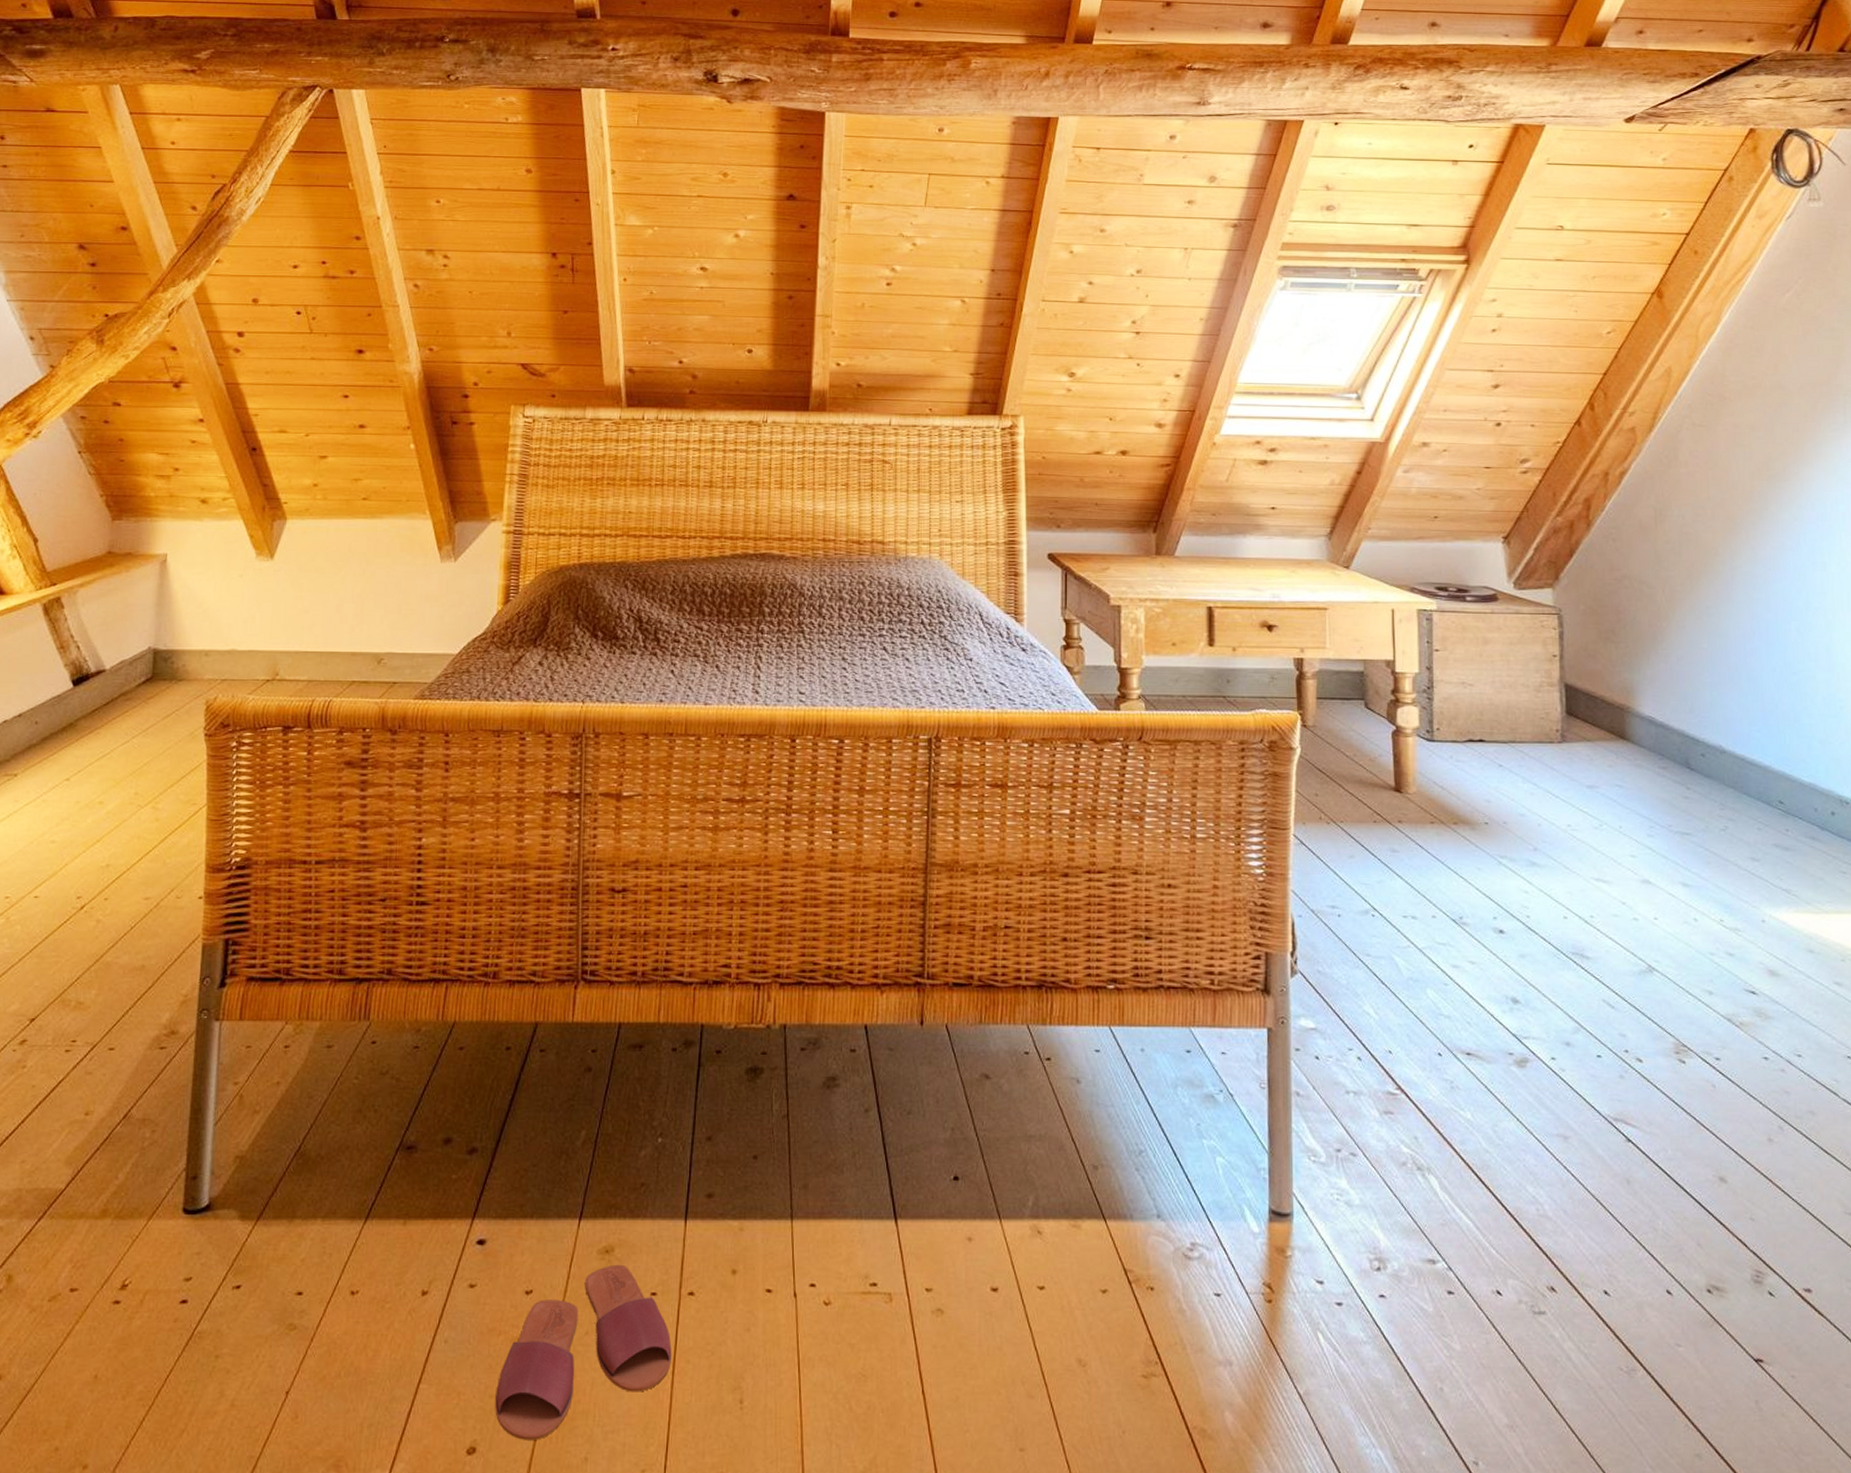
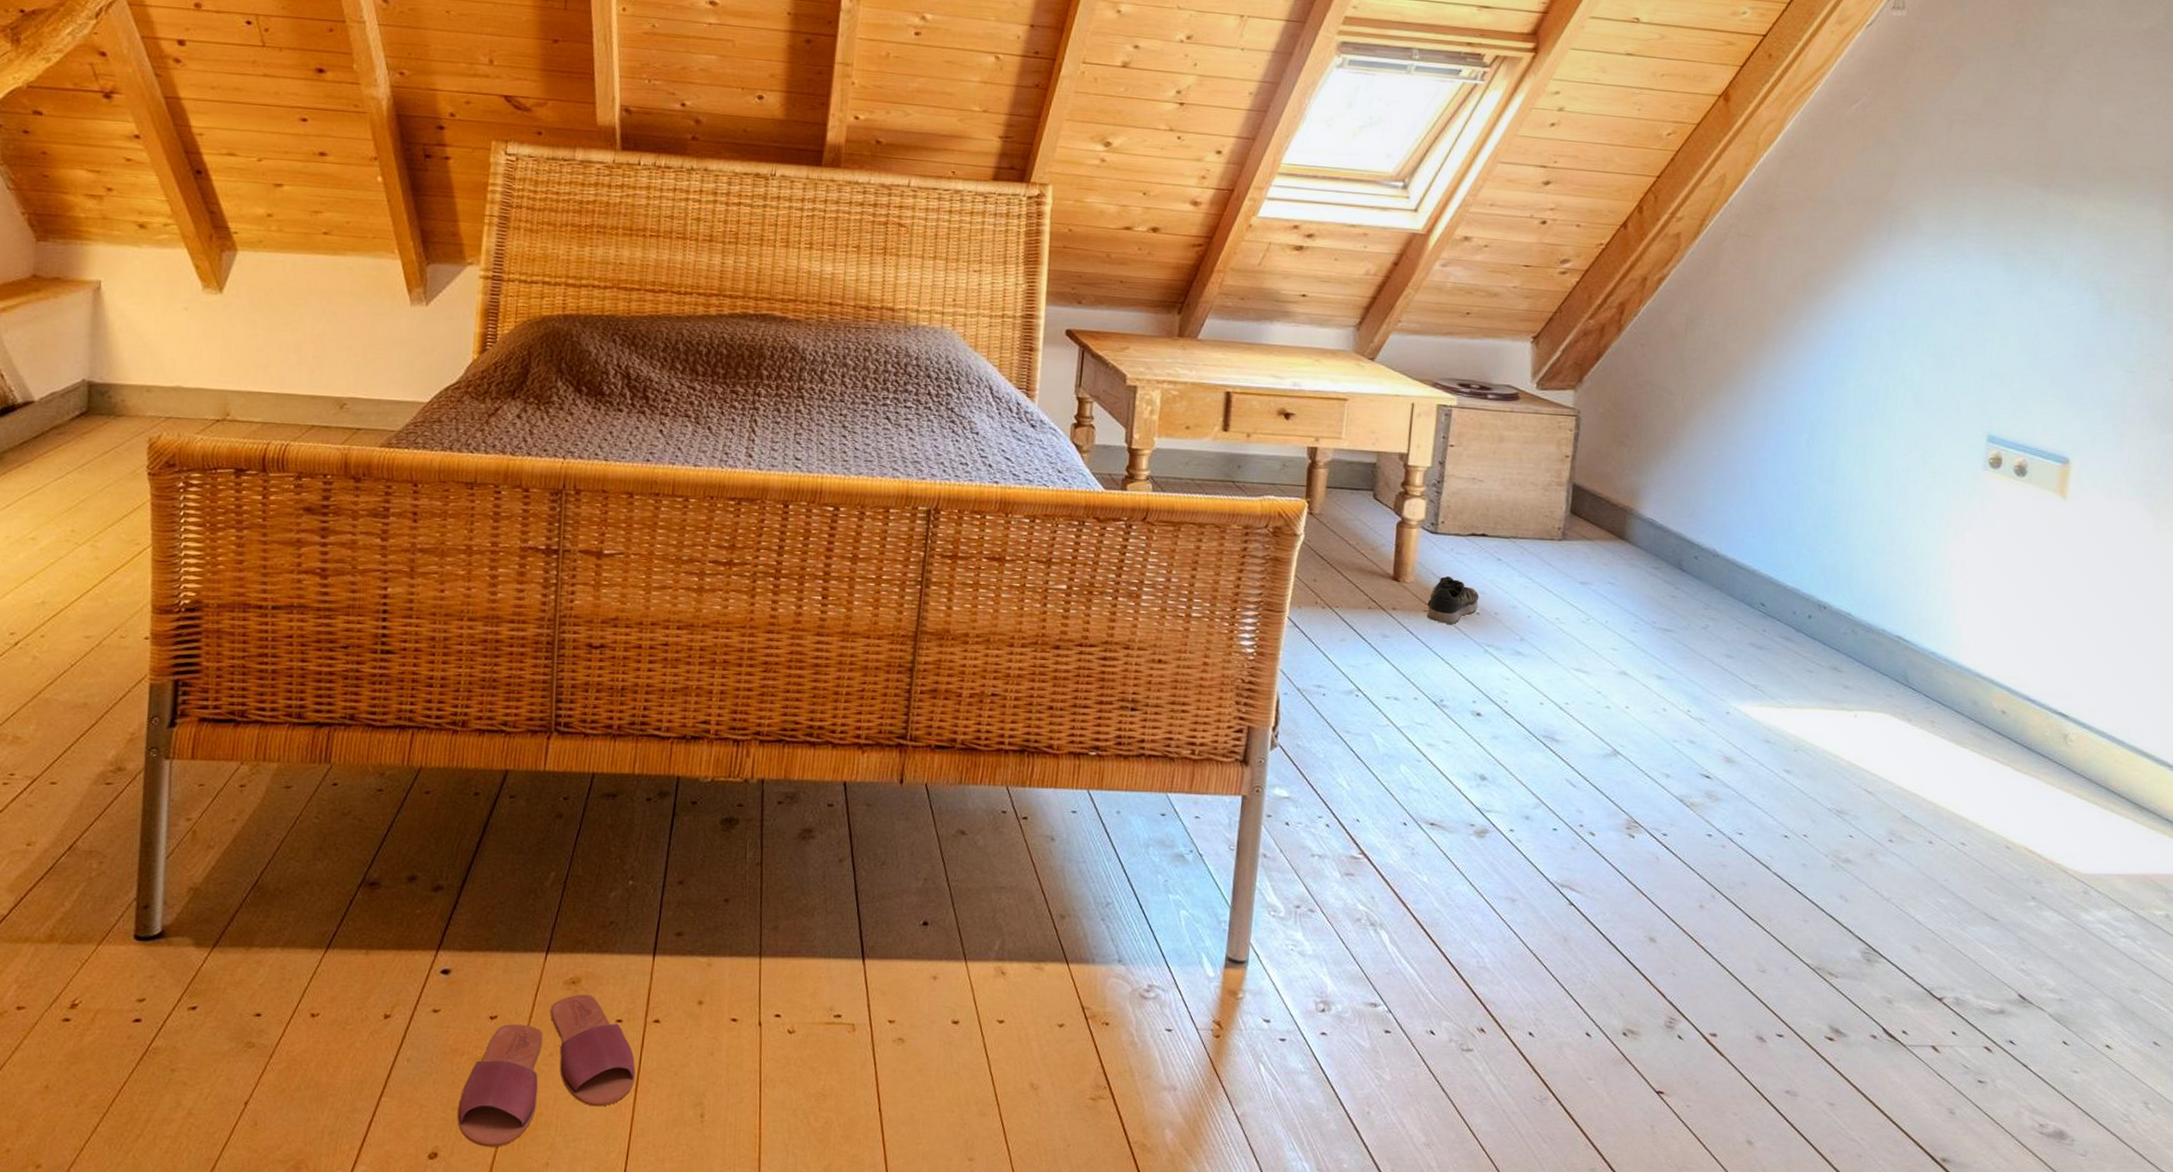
shoe: none [1433,784,1485,835] -> present [1426,575,1480,624]

